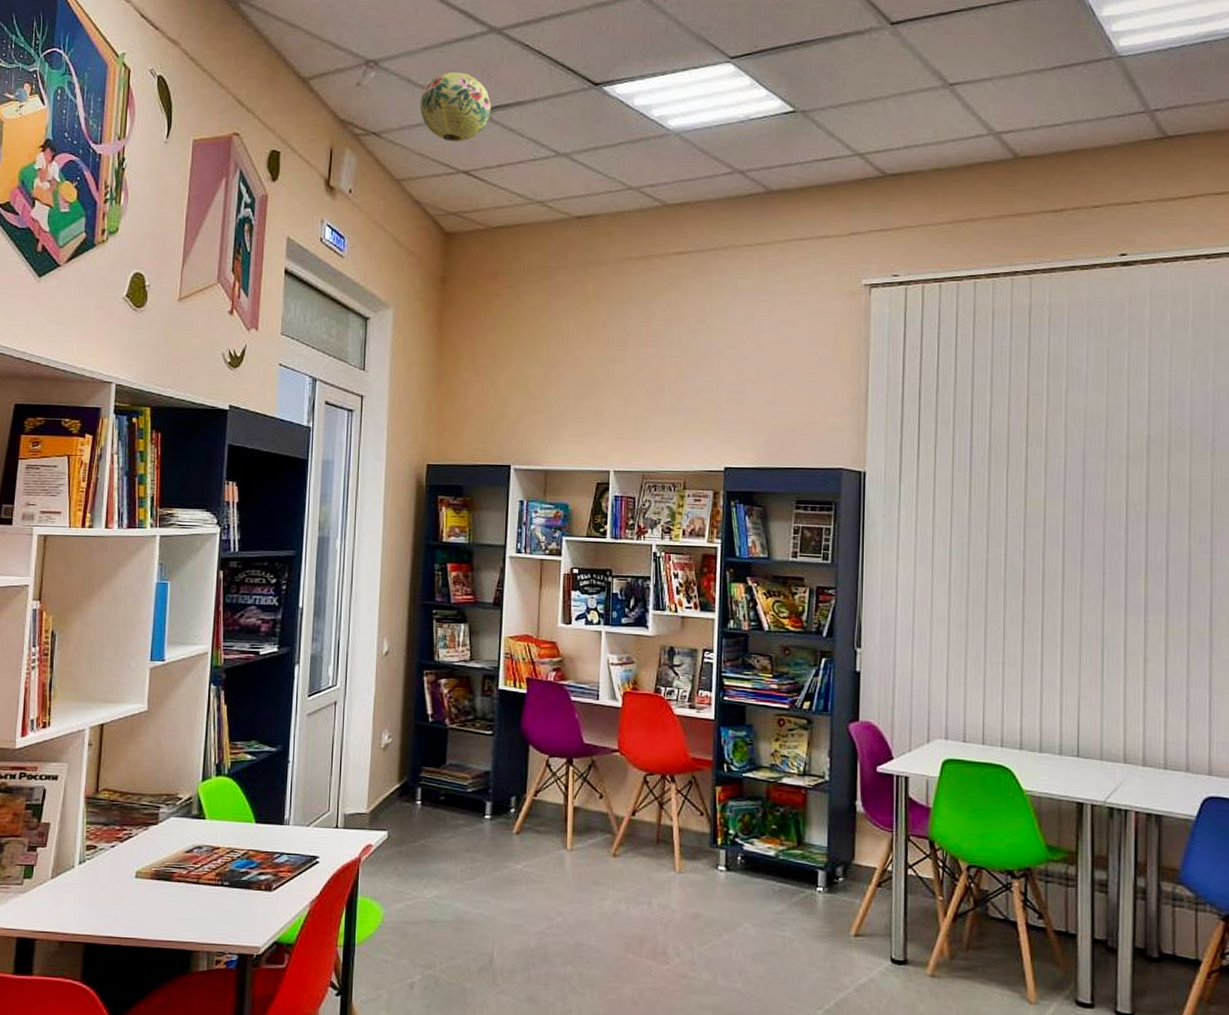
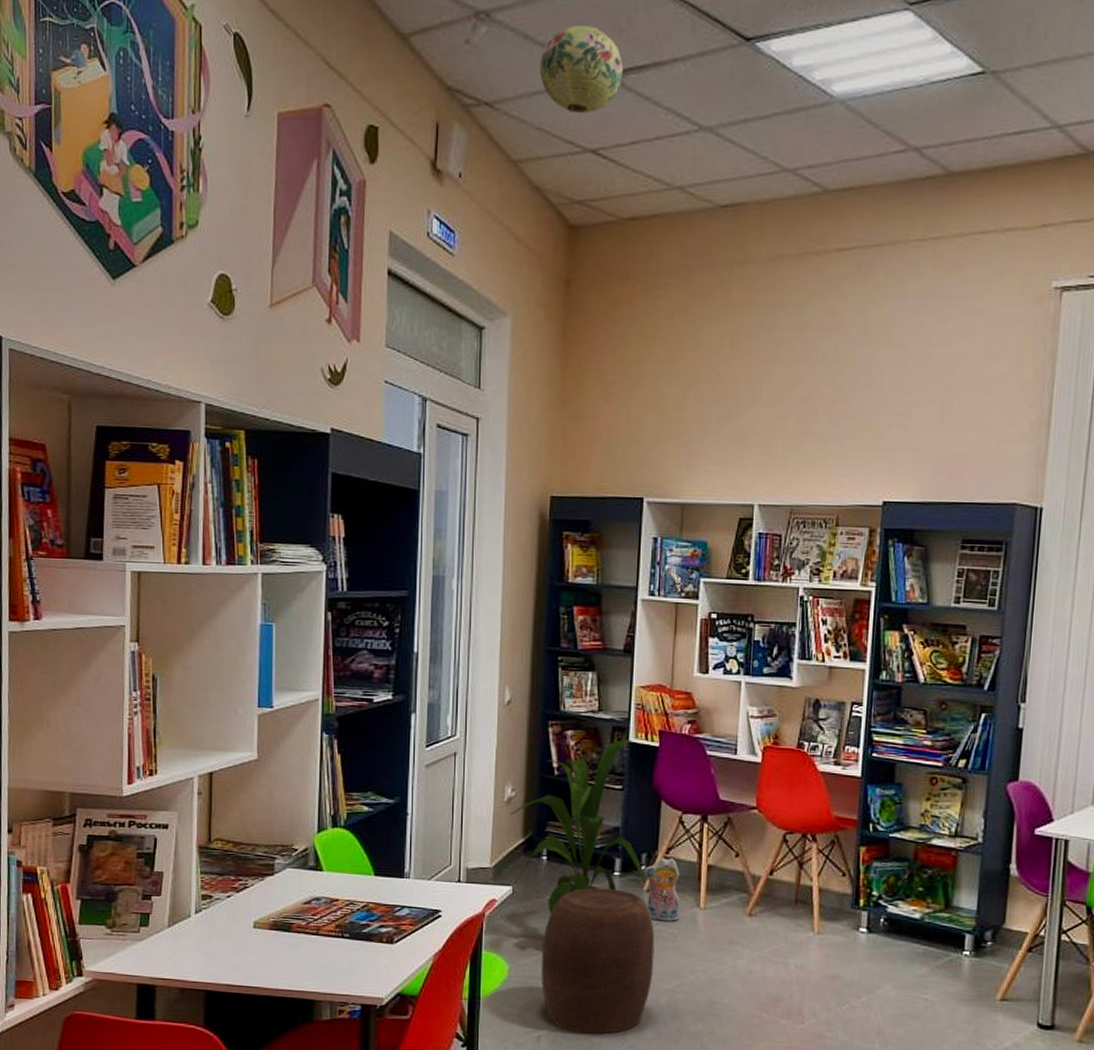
house plant: none [386,687,514,858] -> present [510,739,645,914]
stool: none [414,831,524,980] -> present [541,887,655,1034]
plush toy: none [513,800,548,864] -> present [644,857,680,922]

